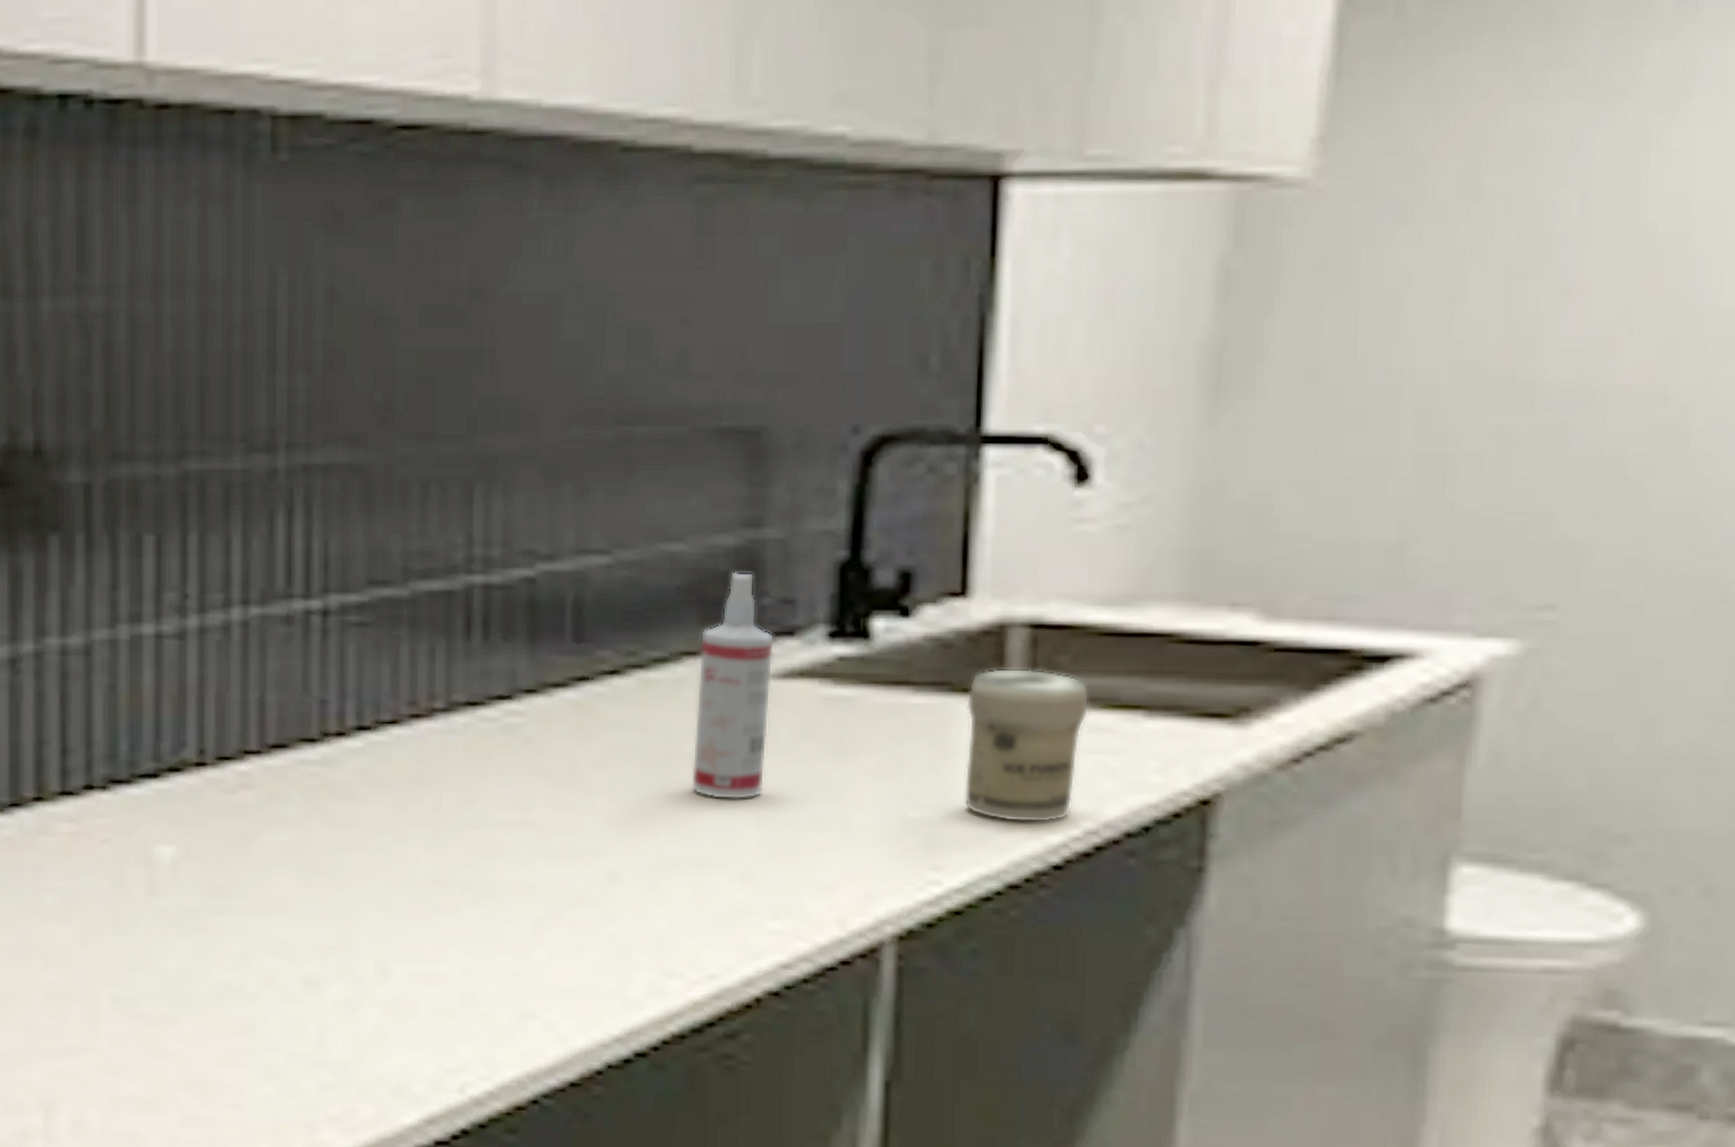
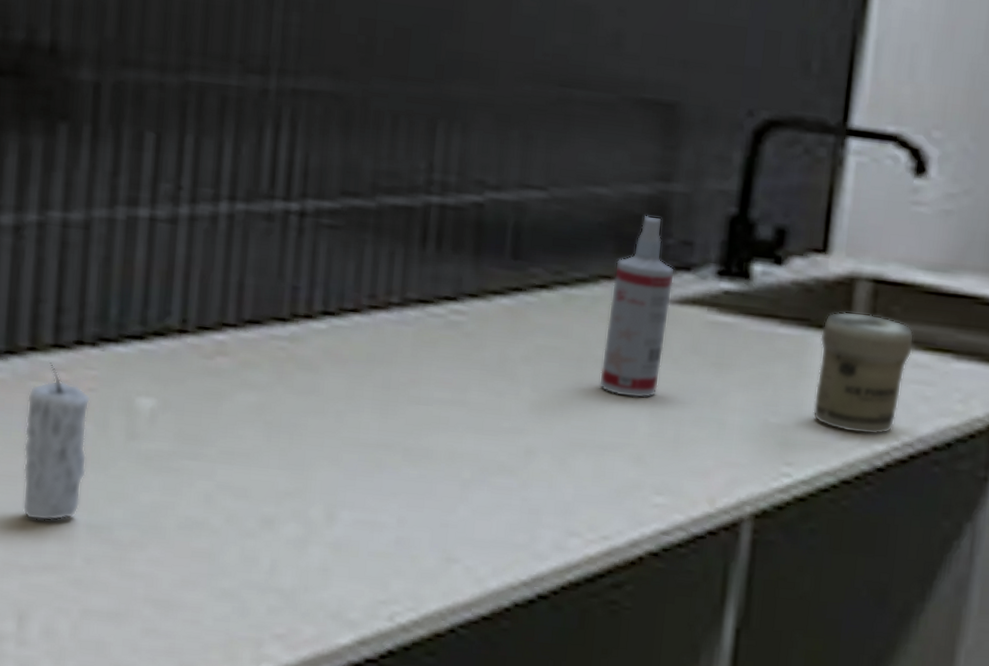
candle: none [36,813,106,997] -> present [22,362,91,521]

